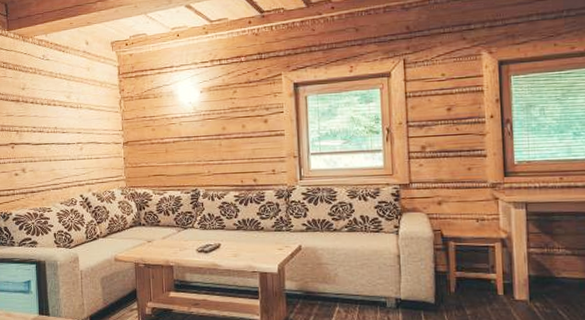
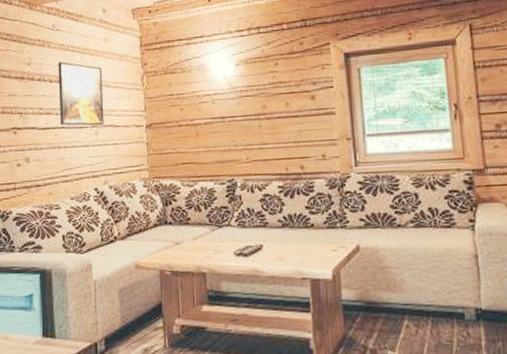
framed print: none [48,87,88,143] -> present [58,62,105,126]

